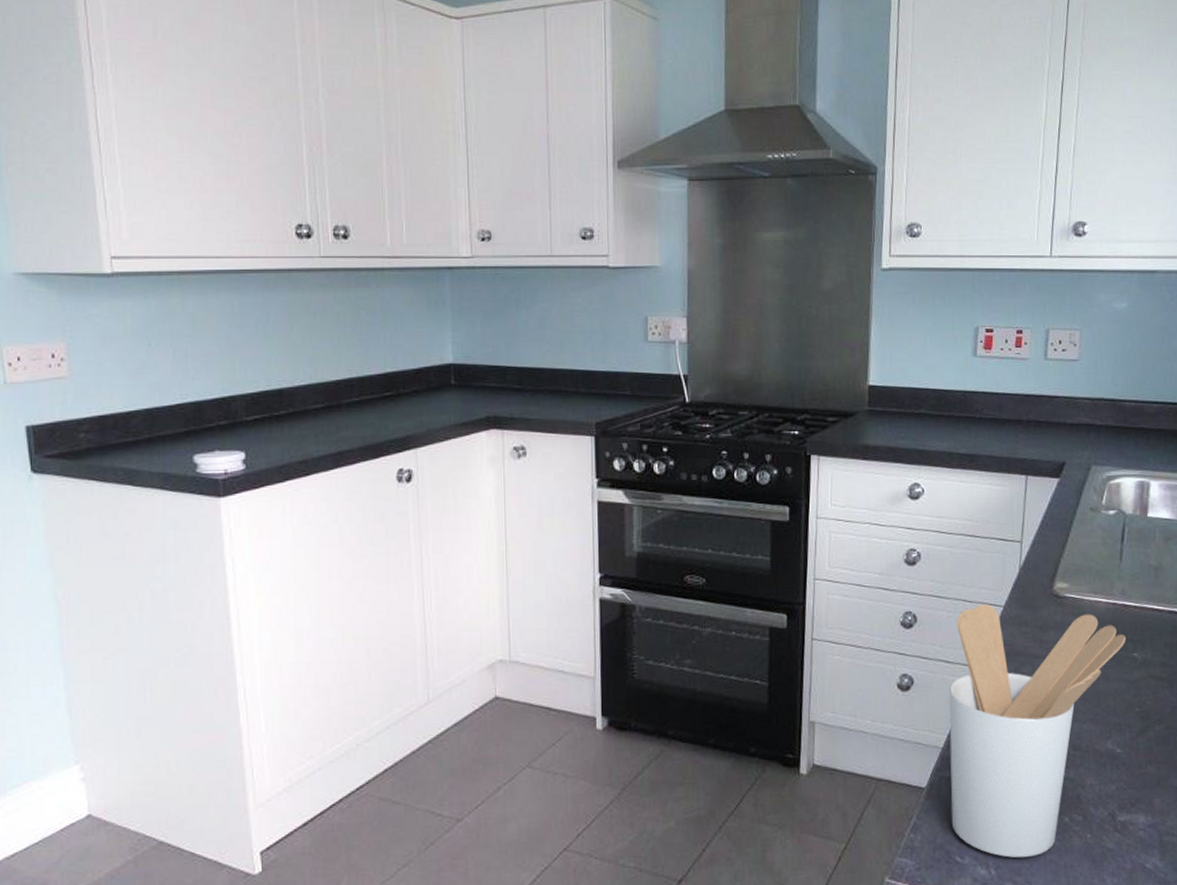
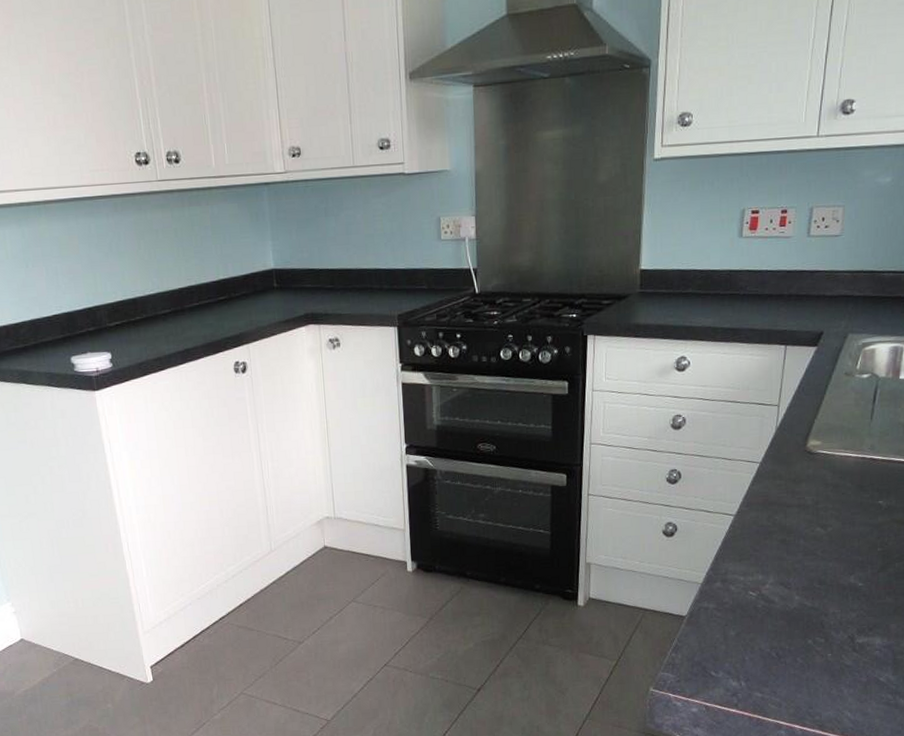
utensil holder: present [949,604,1127,858] -> none [708,461,873,673]

